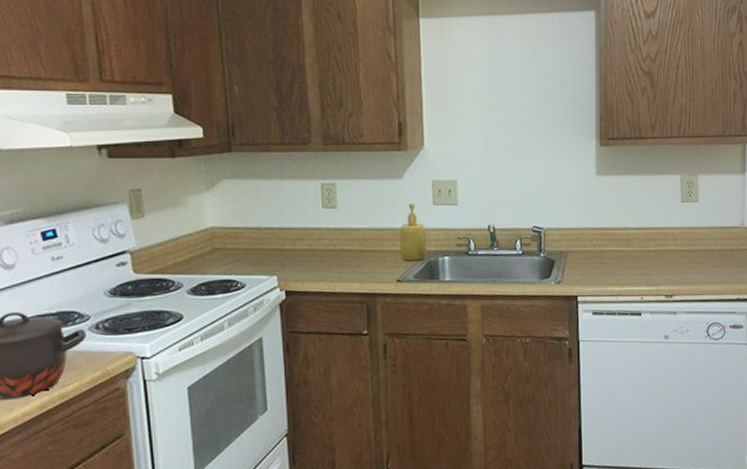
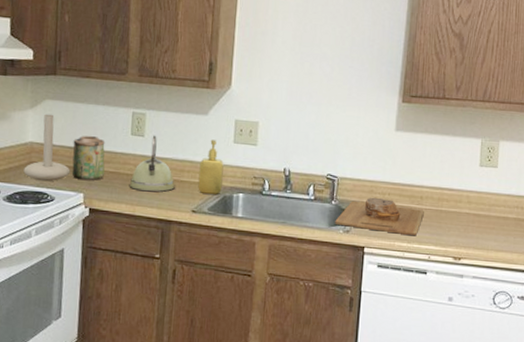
paper towel holder: none [207,194,260,268] -> present [23,114,71,182]
canister: none [259,214,299,261] -> present [71,136,105,180]
kettle: none [326,205,376,266] -> present [129,135,175,192]
cutting board: none [545,244,633,280] -> present [335,197,424,236]

